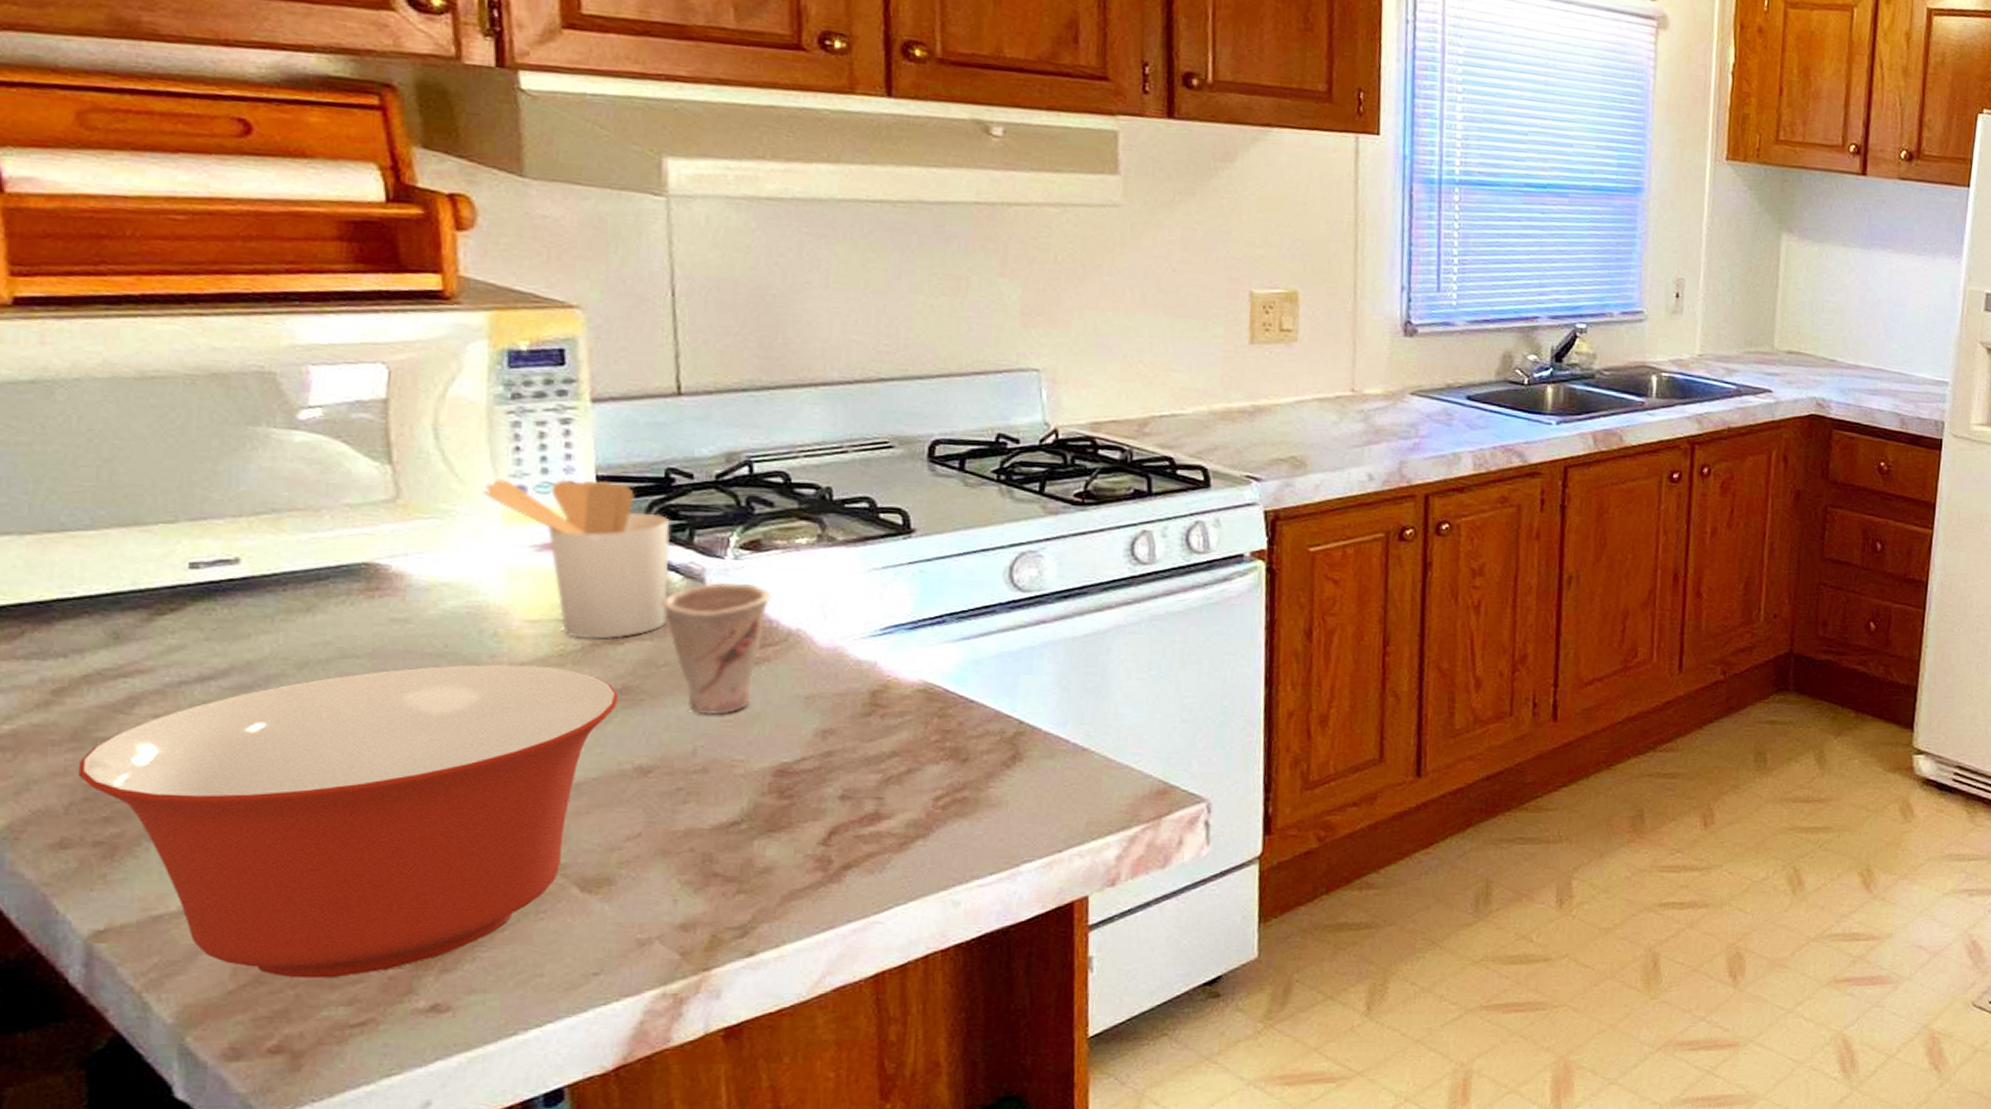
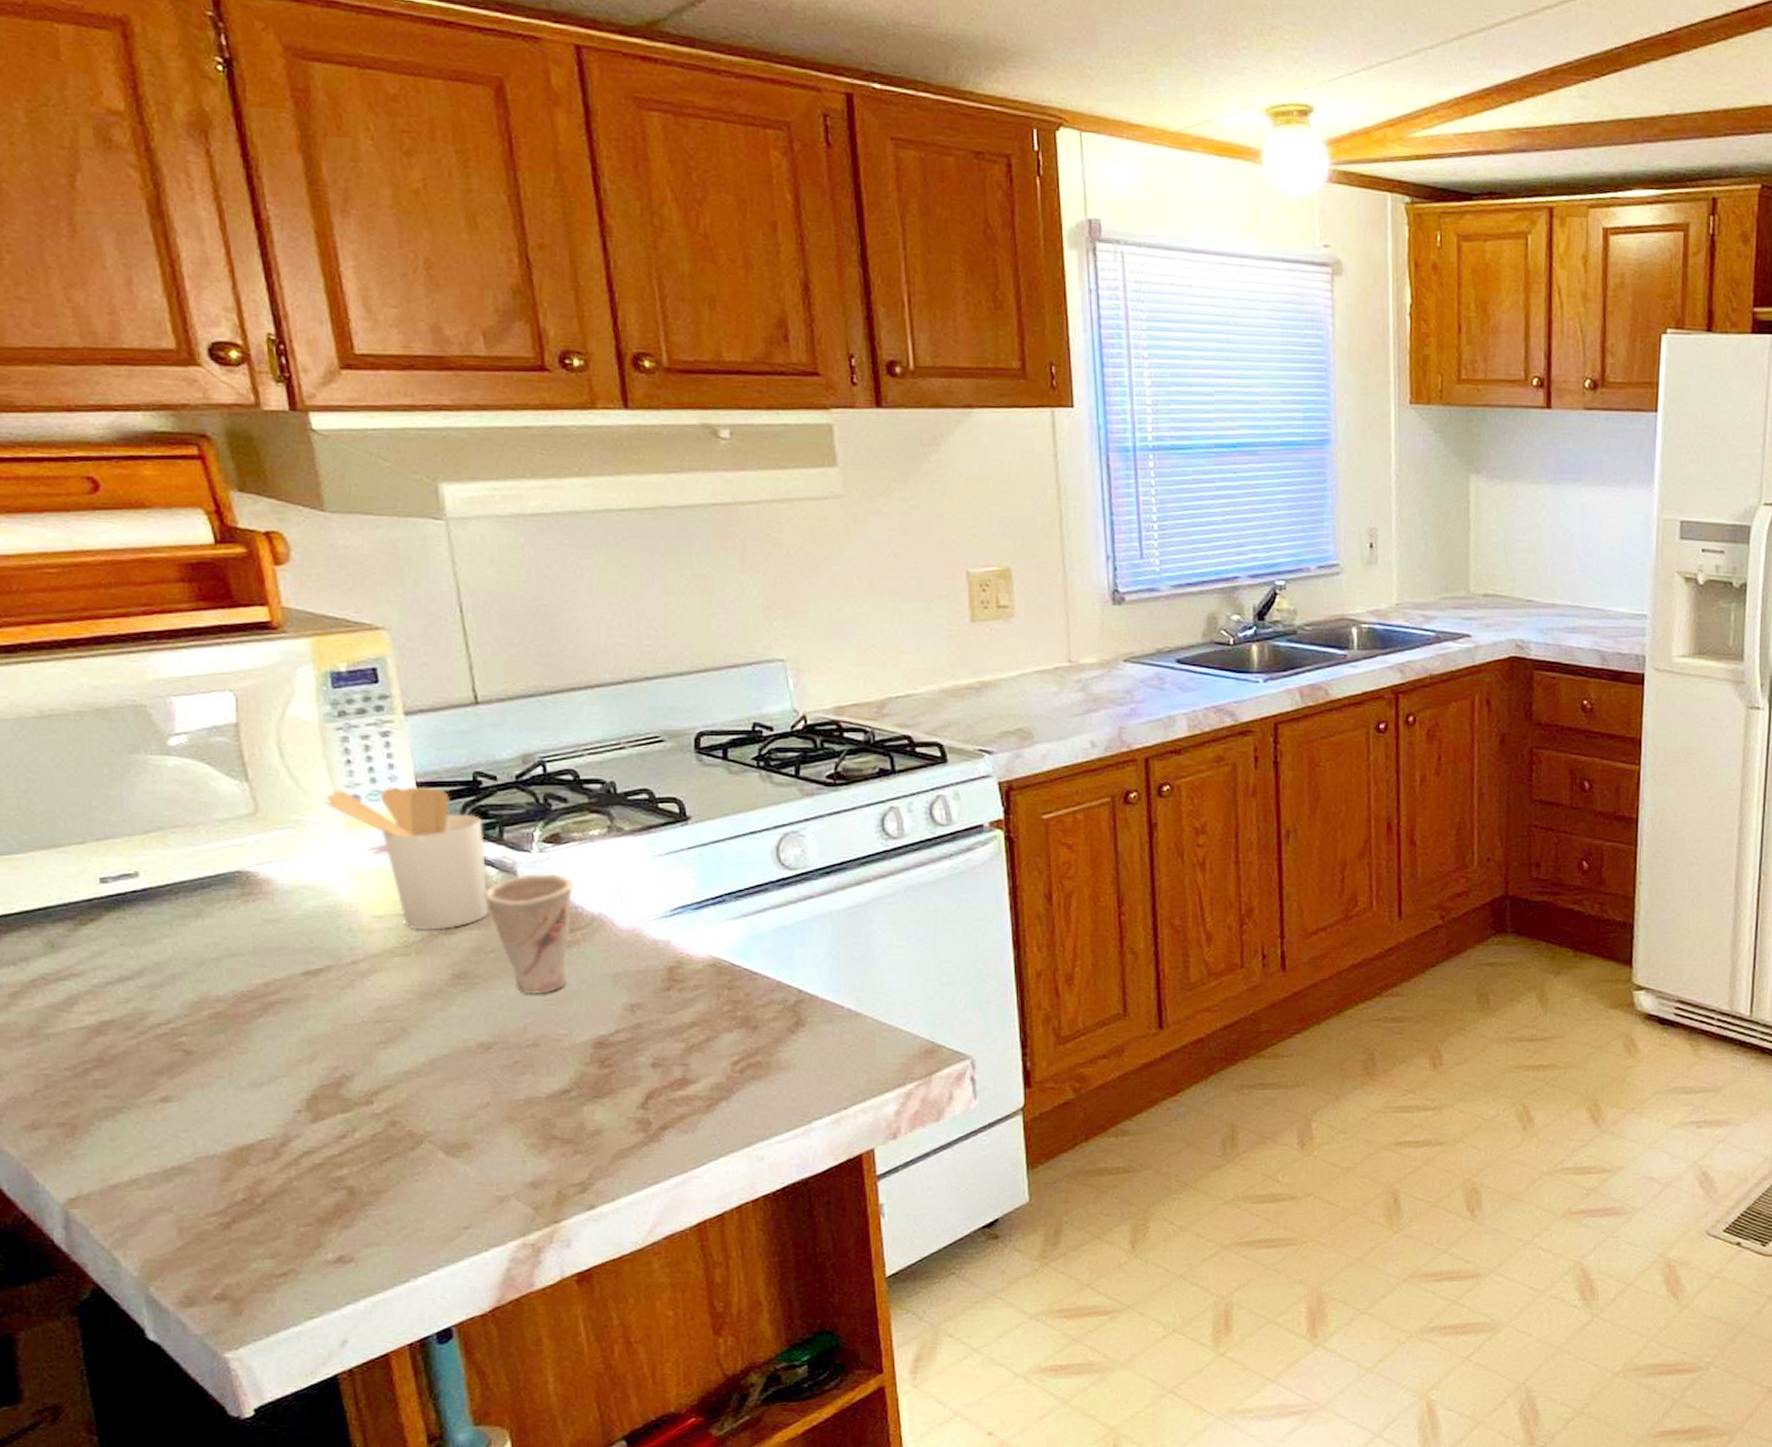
mixing bowl: present [77,664,618,978] -> none [37,957,457,1236]

